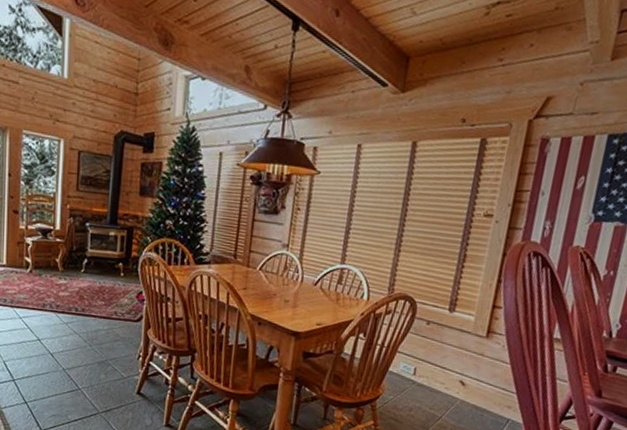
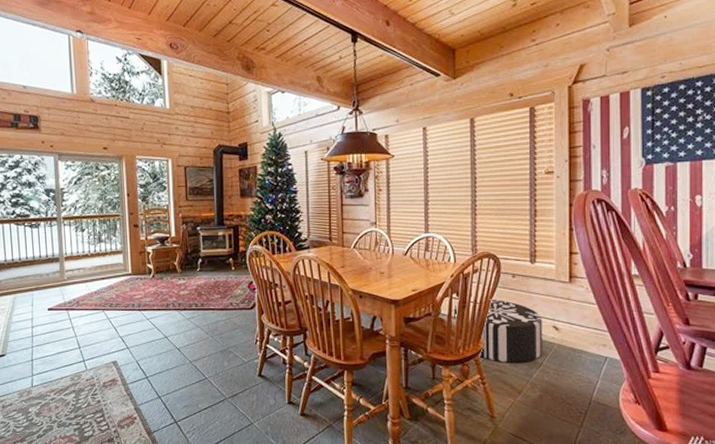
pouf: none [357,344,450,415] -> present [454,299,543,362]

